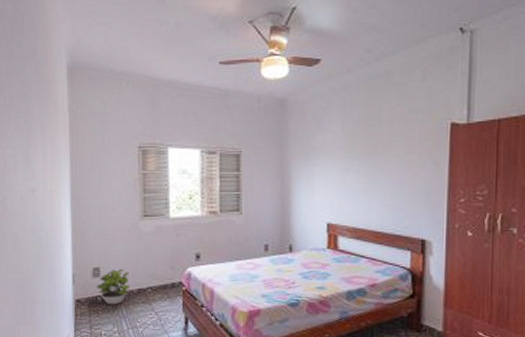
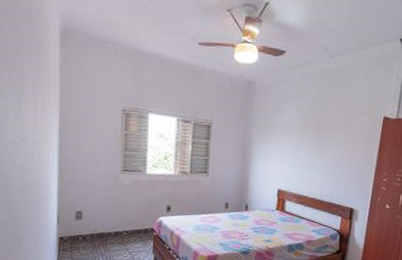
potted plant: present [96,268,131,305] -> none [78,213,109,244]

